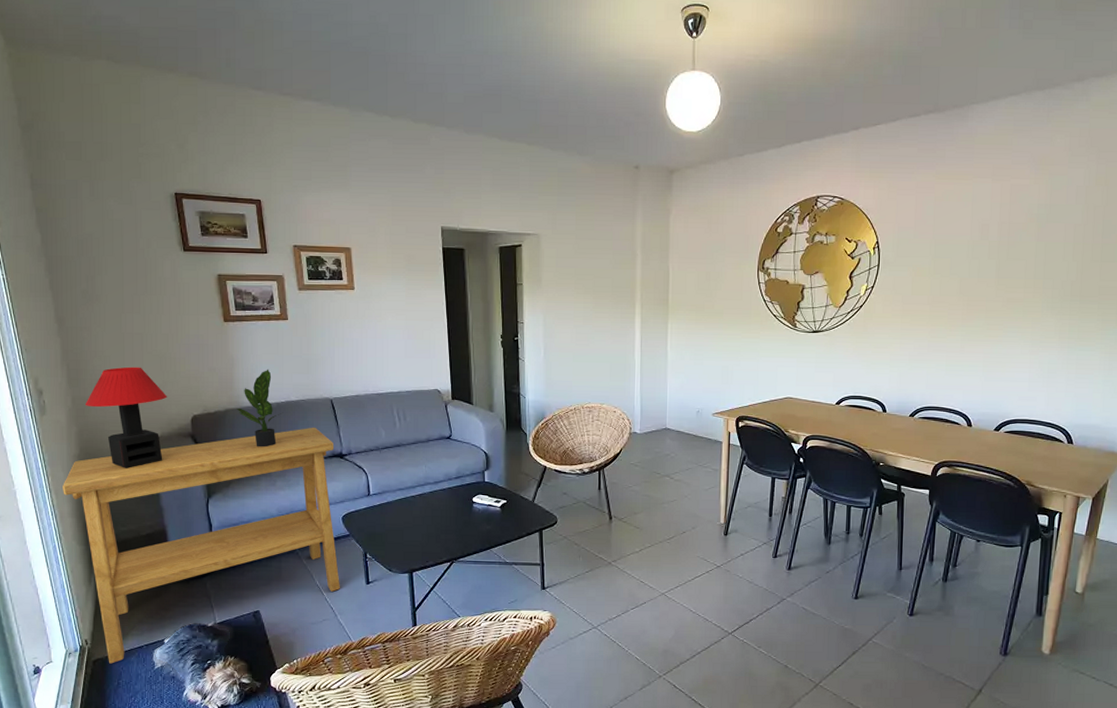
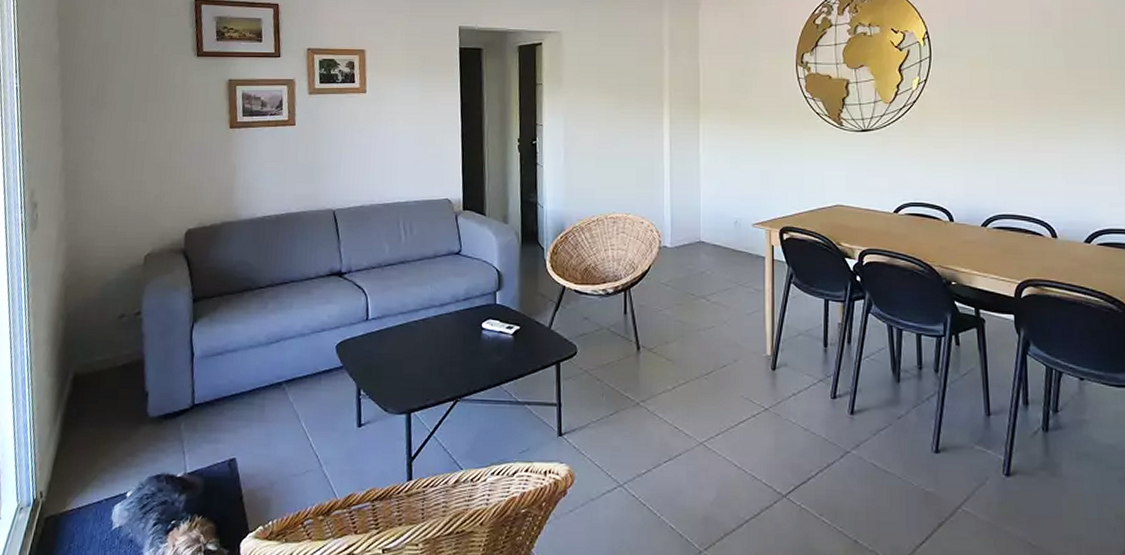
side table: present [63,427,340,664] -> none [41,241,334,522]
table lamp: present [84,366,167,468] -> none [77,177,163,289]
potted plant: present [236,369,283,447] -> none [233,178,282,265]

